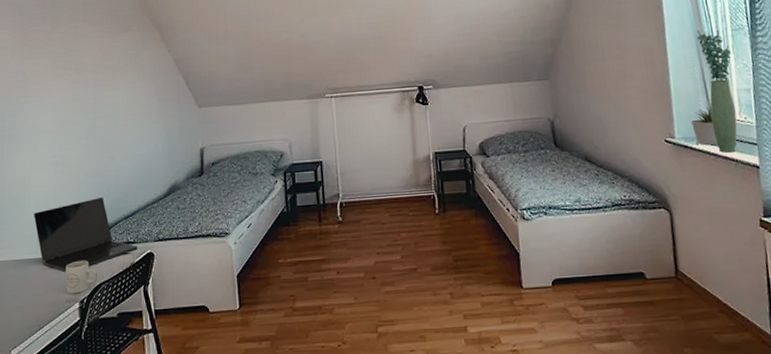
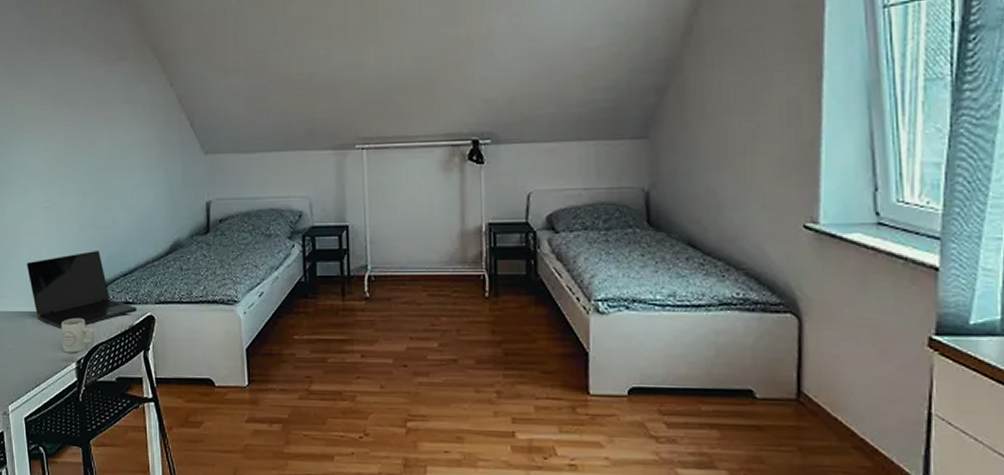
potted plant: present [691,107,718,146] -> none [846,184,881,237]
vase: present [696,30,738,154] -> none [869,78,921,249]

